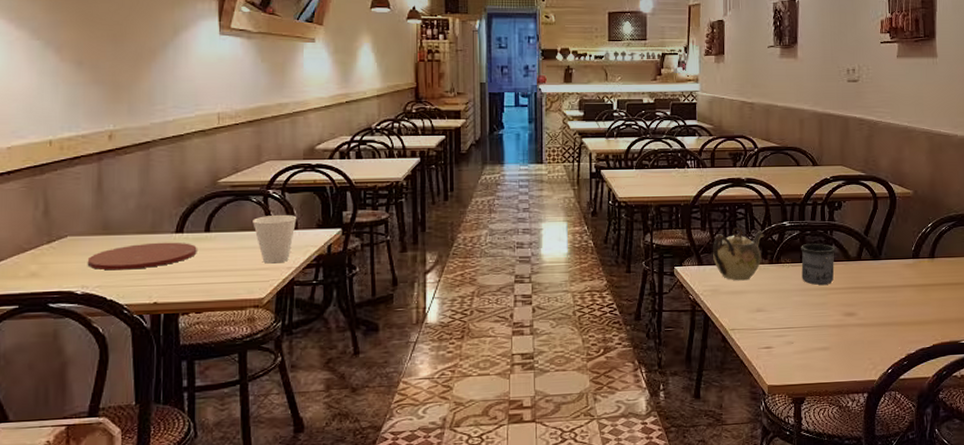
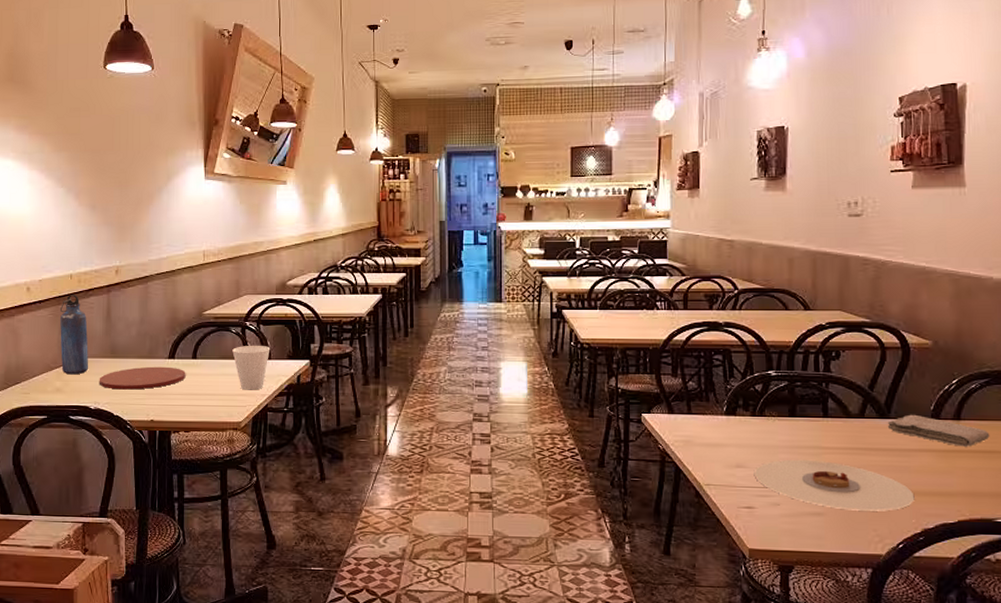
water bottle: none [35,164,74,256] -> present [59,295,89,375]
teapot: present [713,227,765,281] -> none [685,375,746,433]
plate: none [771,300,900,343] -> present [754,459,915,511]
mug: present [801,243,836,285] -> none [789,395,833,443]
washcloth: none [879,255,956,281] -> present [887,414,990,447]

